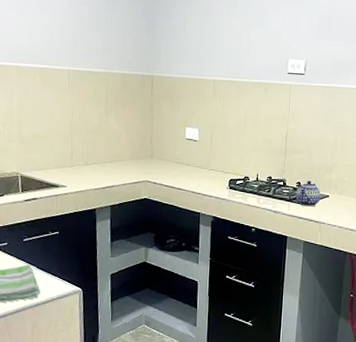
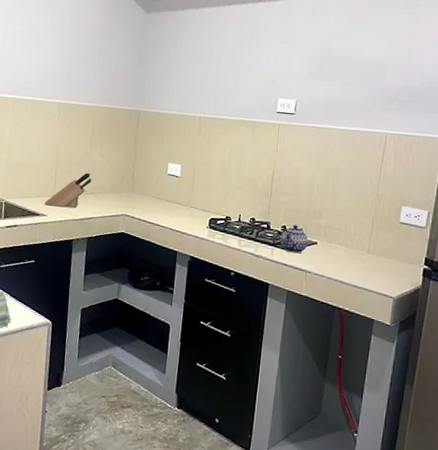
knife block: none [62,141,110,177] -> present [44,173,92,208]

